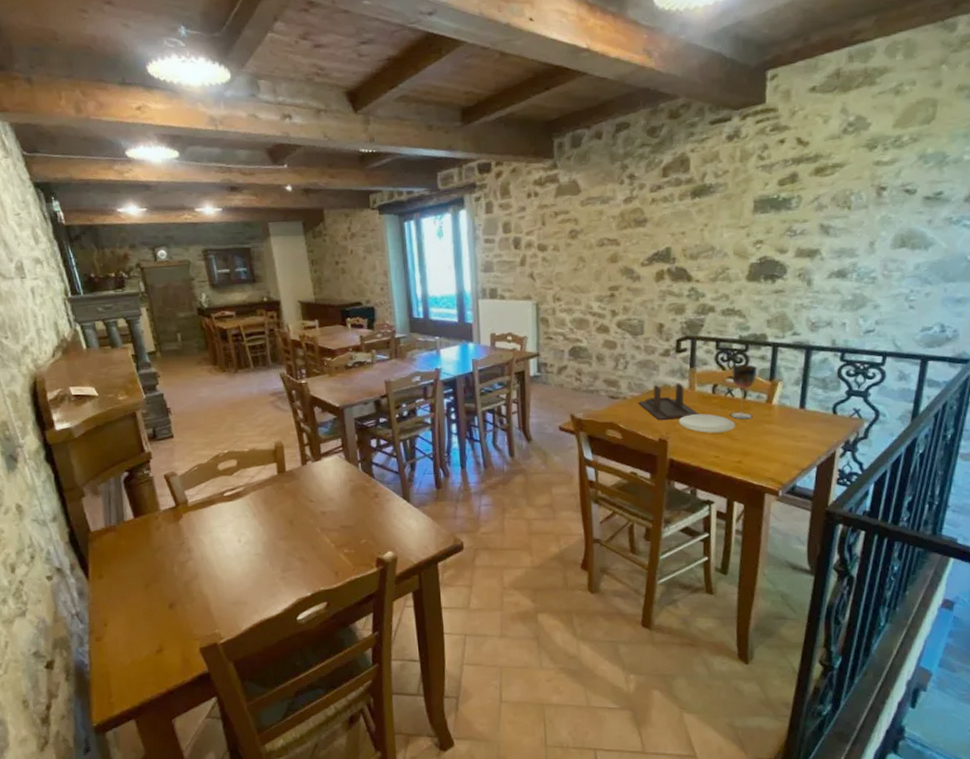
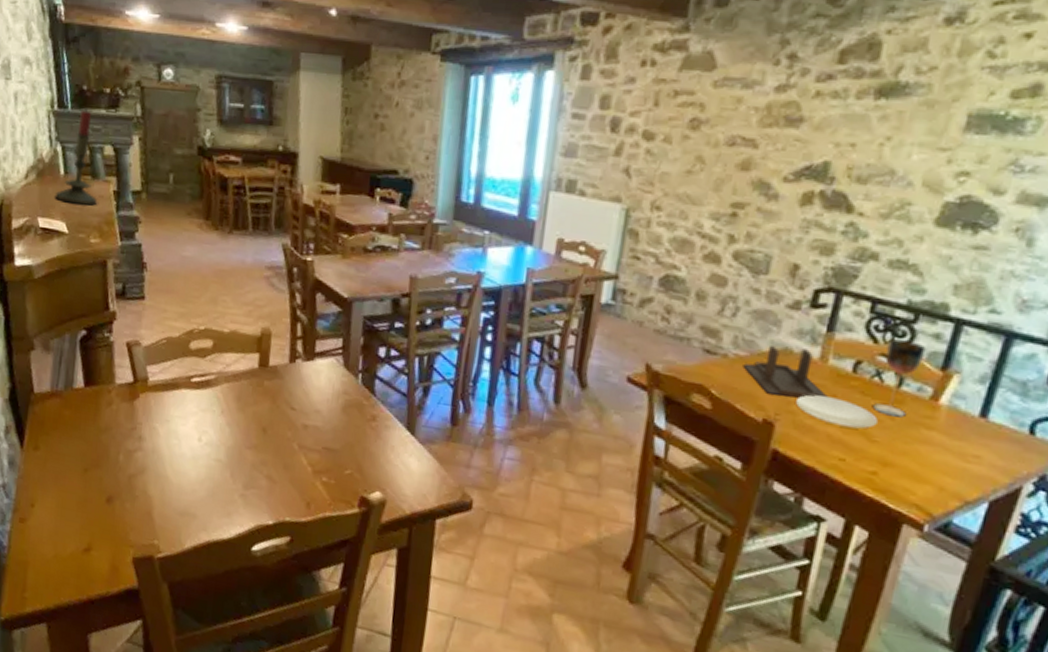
candle: none [81,291,119,372] -> present [55,107,97,206]

